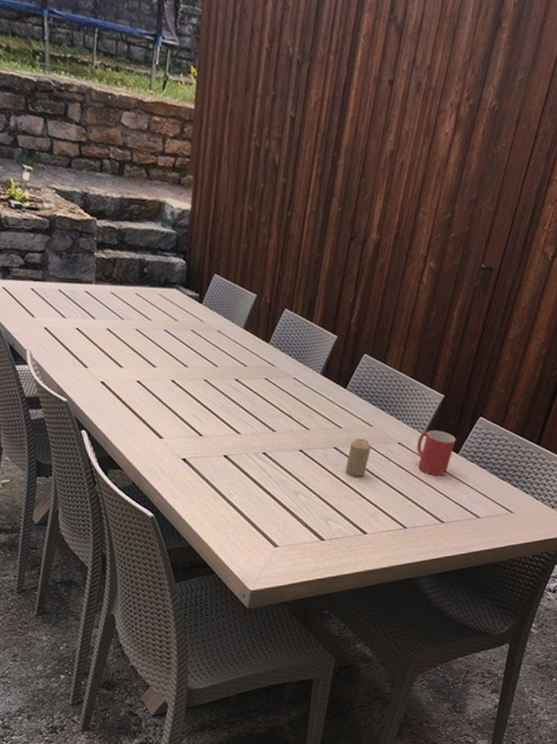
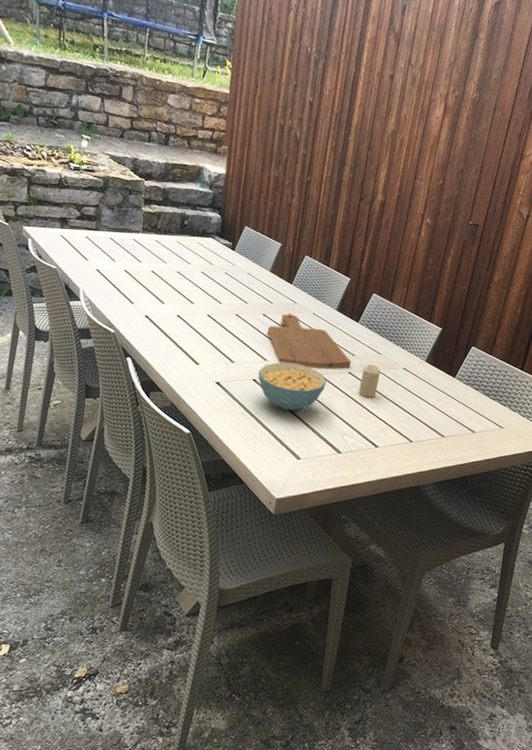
cereal bowl: none [230,435,309,492] -> present [258,362,327,411]
cutting board: none [240,379,338,444] -> present [267,314,352,369]
mug: present [416,430,456,476] -> none [419,358,453,397]

